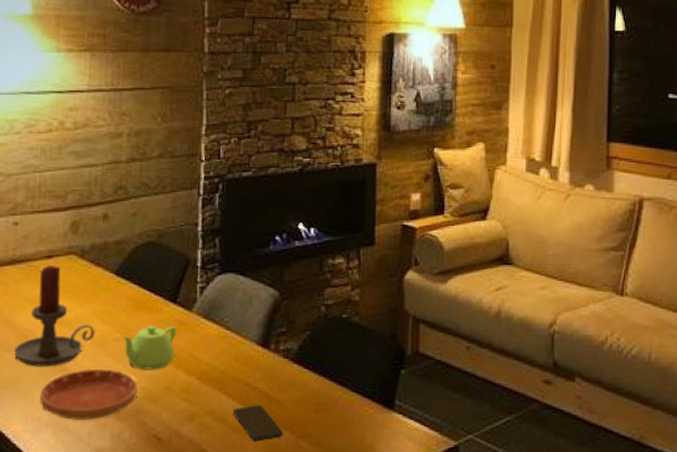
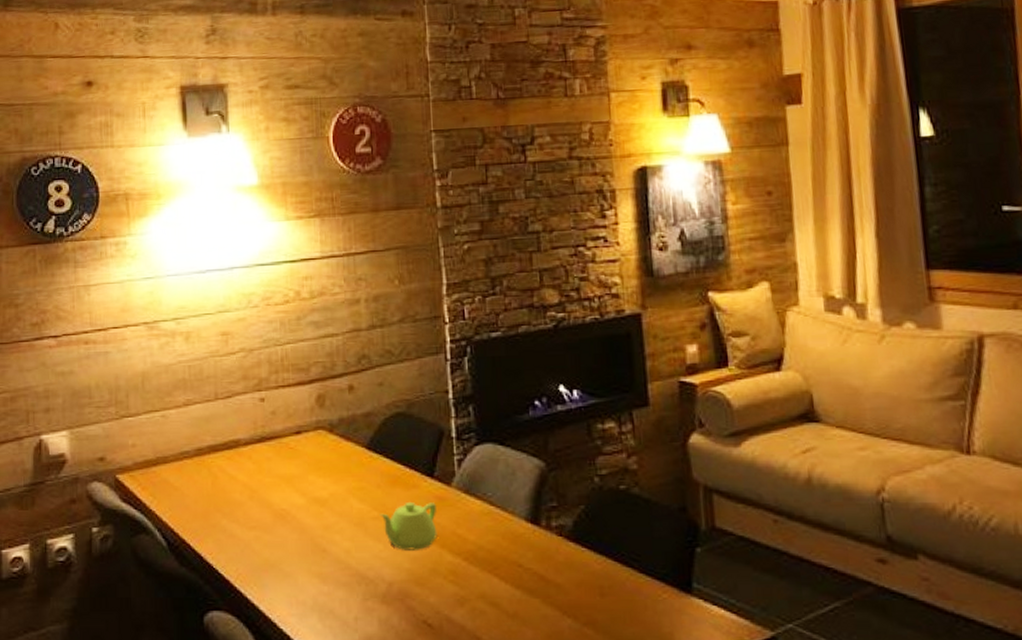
candle holder: present [14,266,95,367] -> none [272,442,352,548]
saucer: present [40,370,138,420] -> none [302,550,402,604]
smartphone: present [232,405,284,441] -> none [506,588,566,629]

